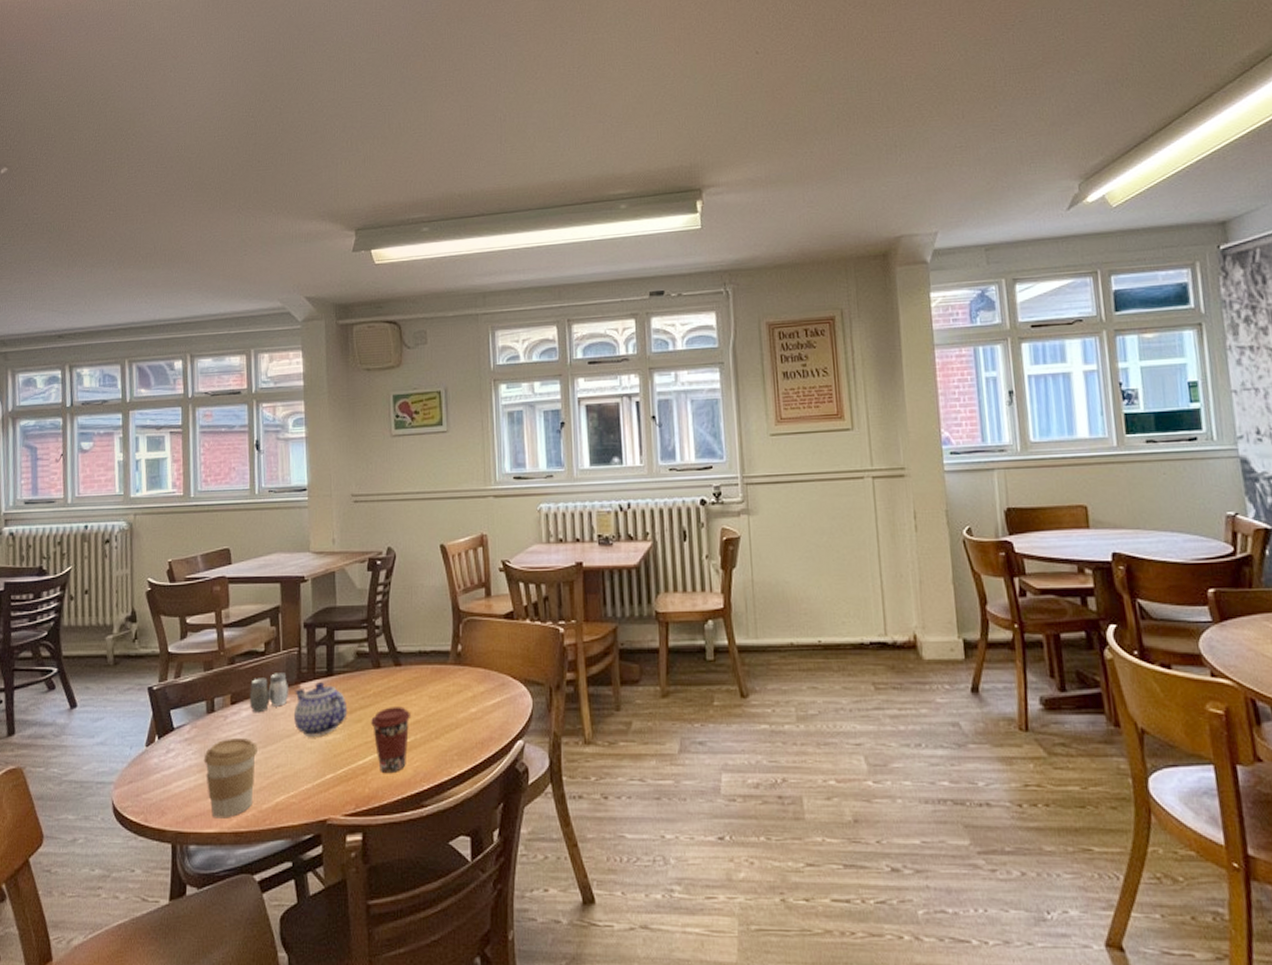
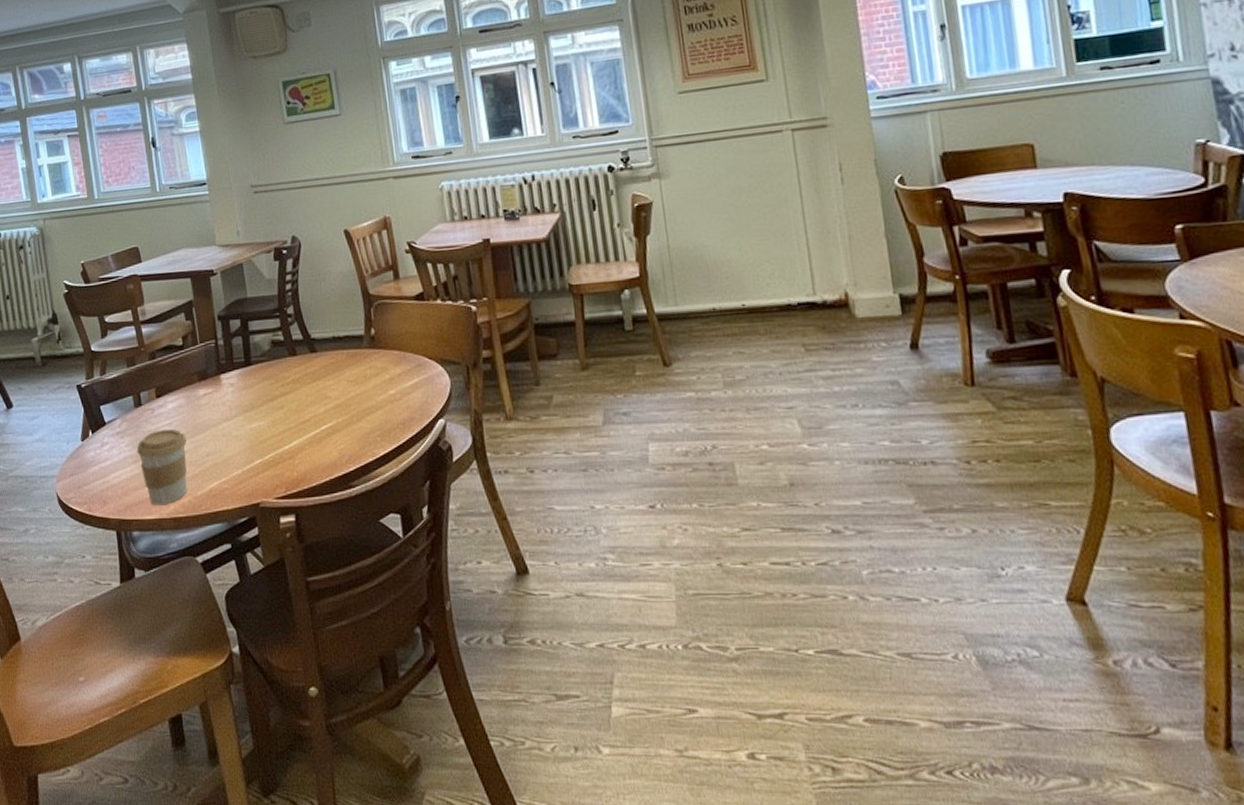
salt and pepper shaker: present [249,673,289,713] -> none [172,365,211,405]
teapot: present [294,682,348,736] -> none [216,372,269,425]
coffee cup: present [371,707,412,774] -> none [293,392,332,457]

